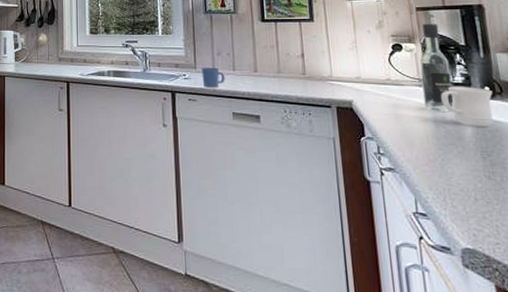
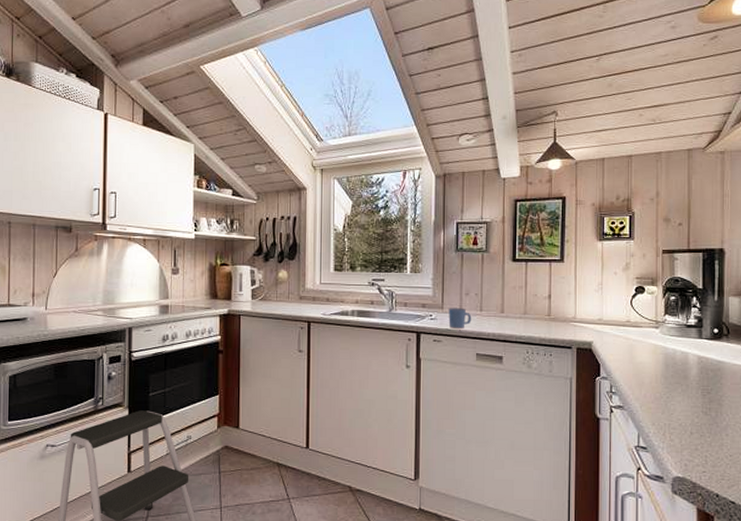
bottle: present [419,24,454,113] -> none [658,267,685,354]
mug: present [441,86,493,127] -> none [674,328,721,366]

